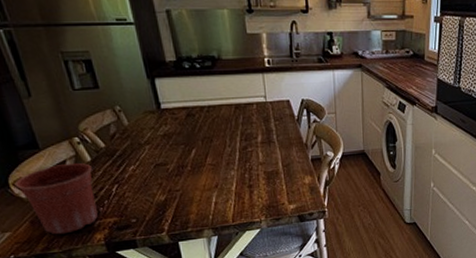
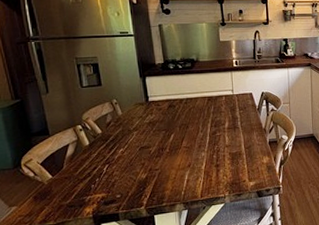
flower pot: present [14,162,98,235] -> none [25,146,89,209]

